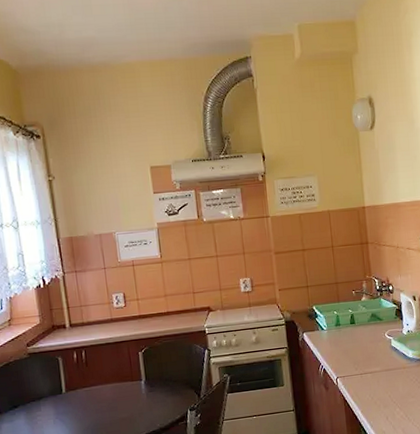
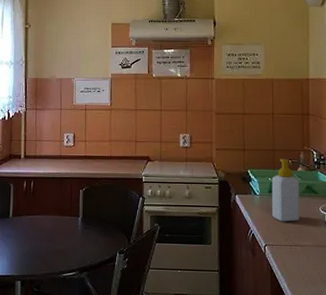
soap bottle: none [337,290,368,353] -> present [271,159,300,222]

